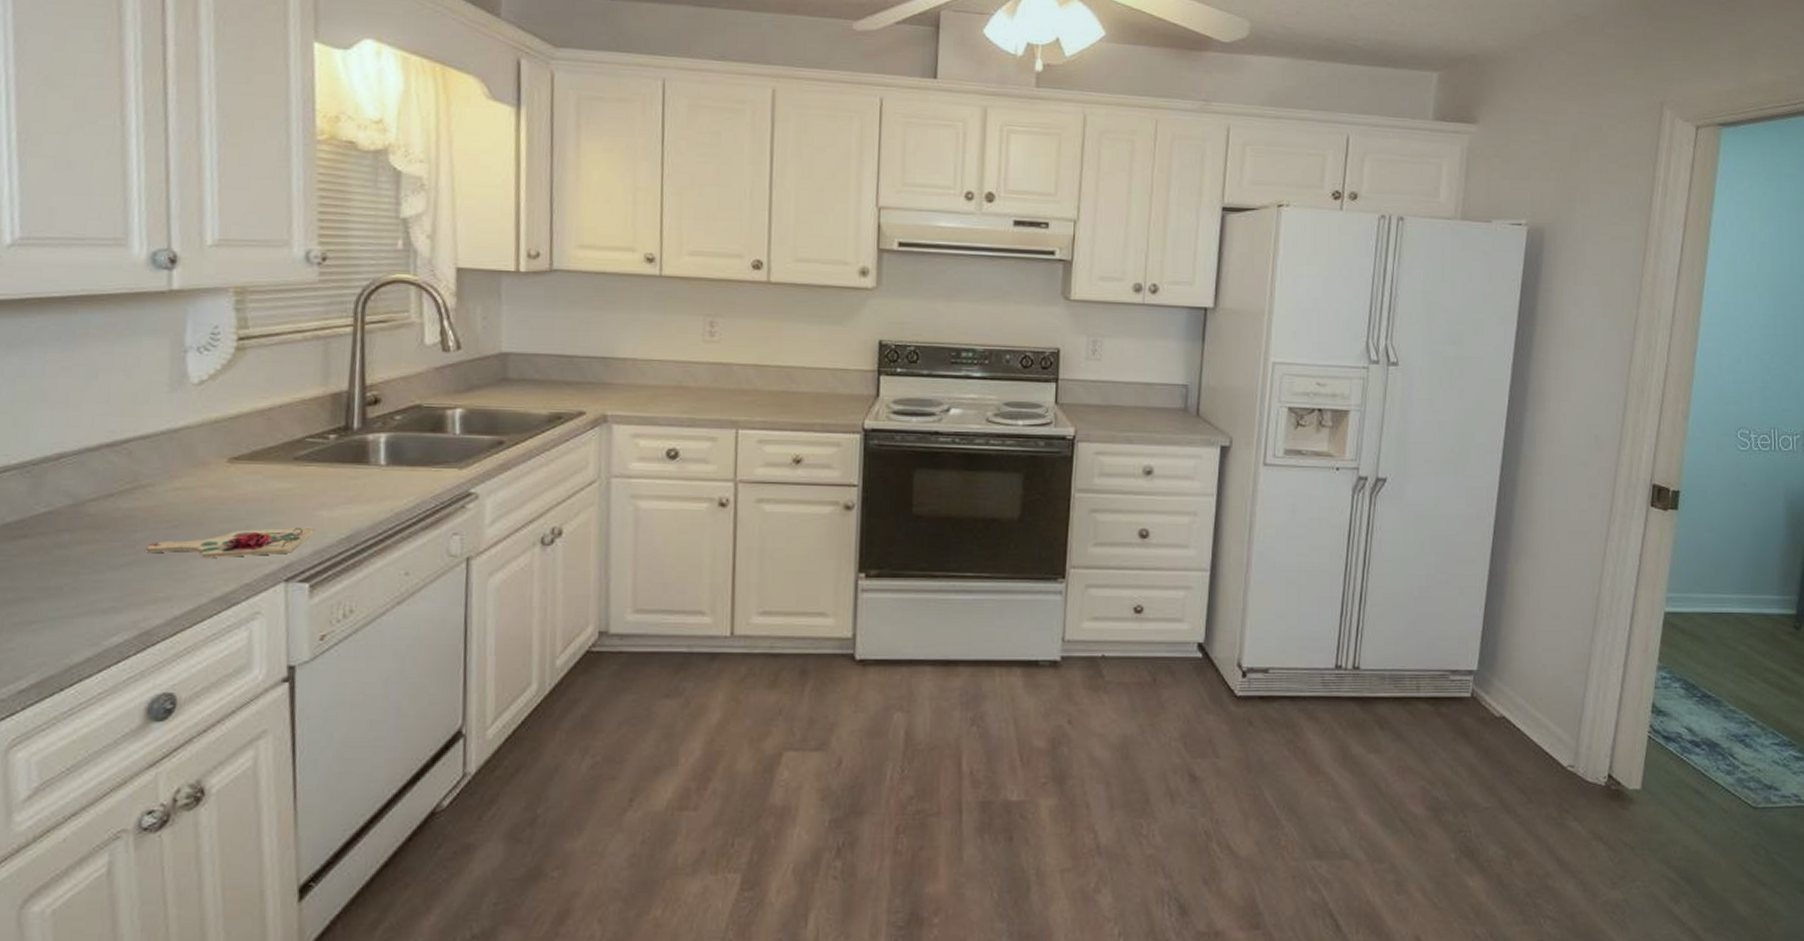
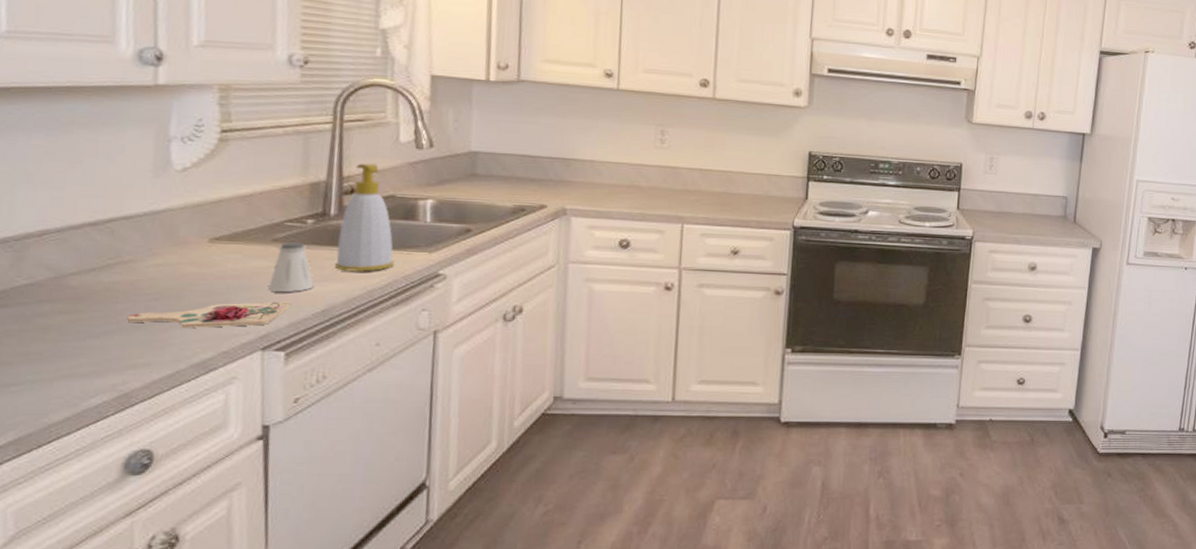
saltshaker: none [291,460,339,516] -> present [269,242,315,292]
soap bottle: none [358,369,422,492] -> present [334,163,394,272]

